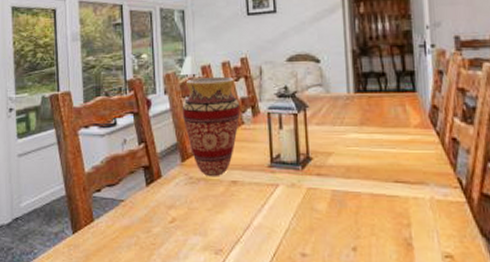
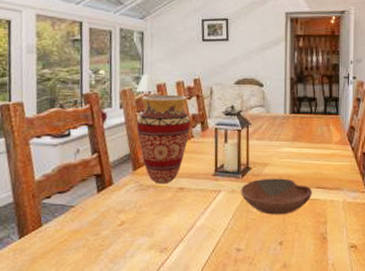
bowl: none [302,170,389,215] -> present [241,178,312,215]

